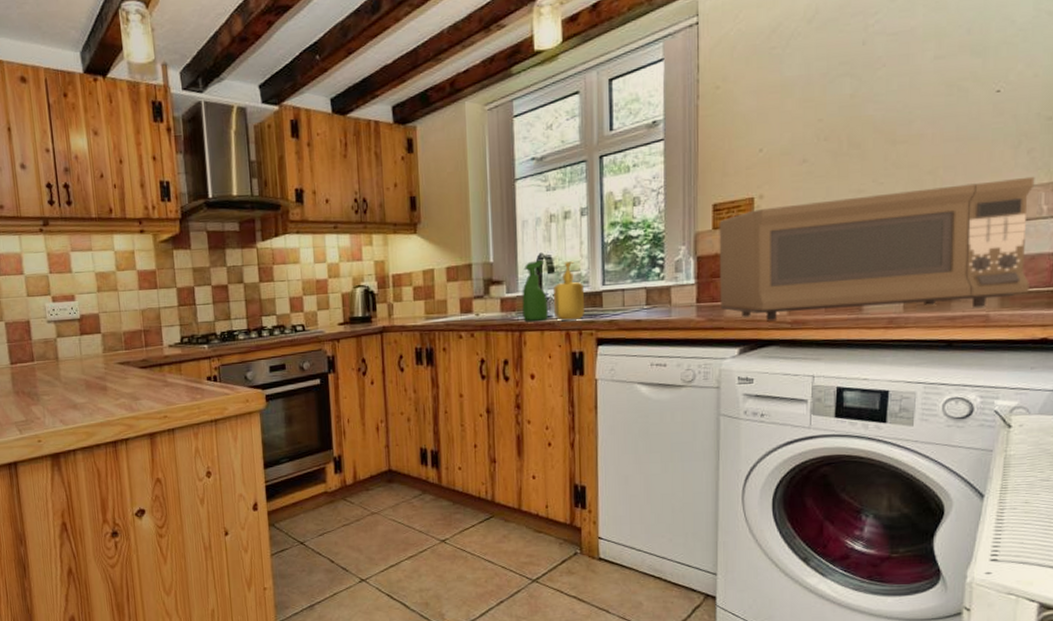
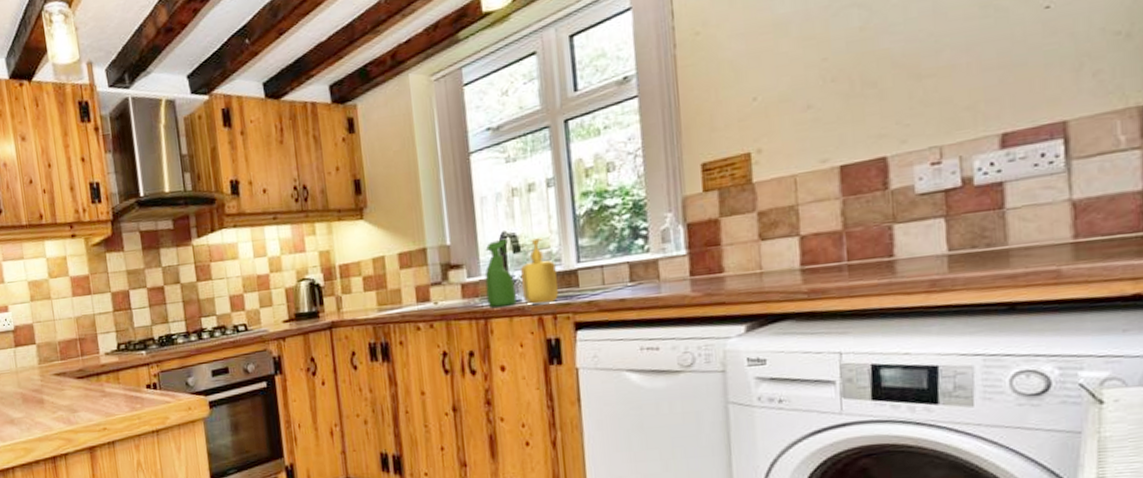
microwave: present [719,176,1035,321] -> none [710,102,1111,292]

